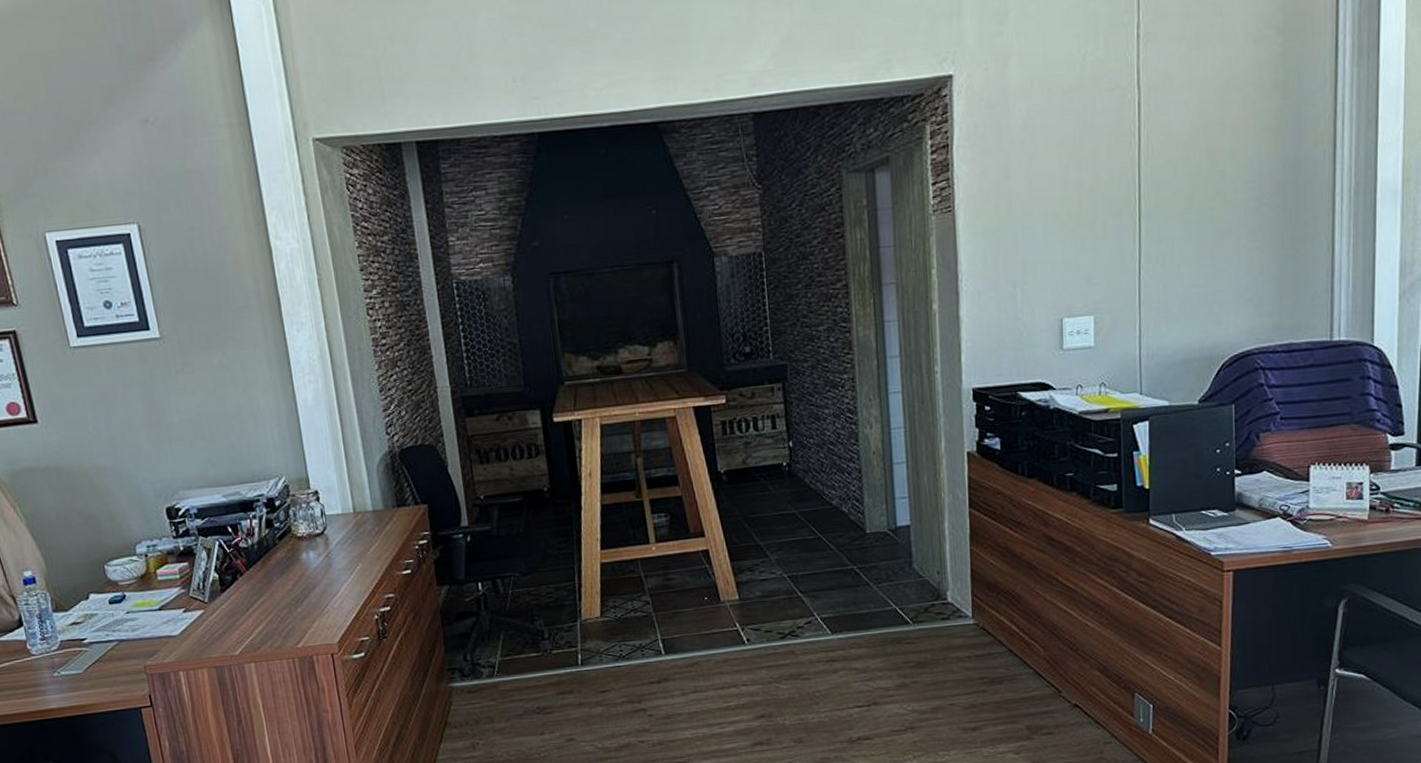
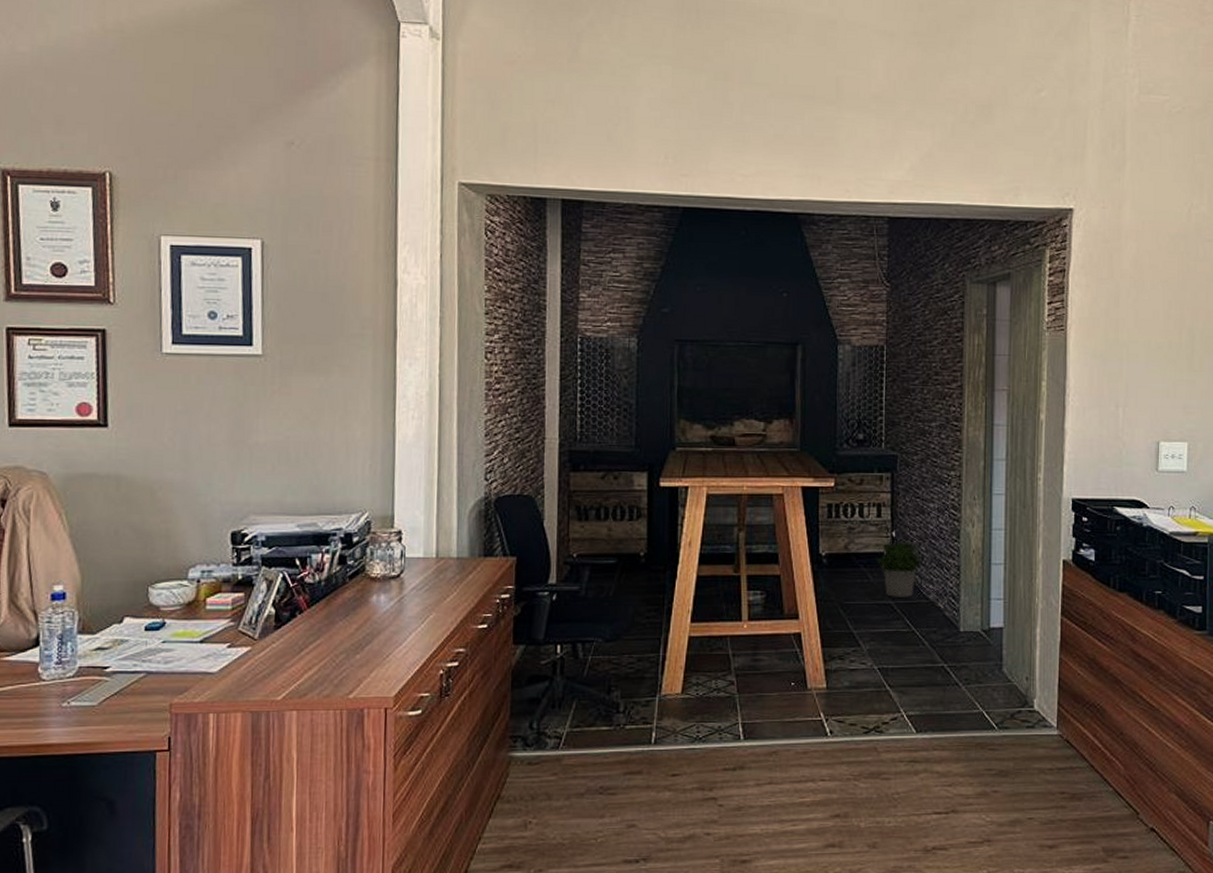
potted plant: none [774,449,822,507] -> present [875,539,921,597]

